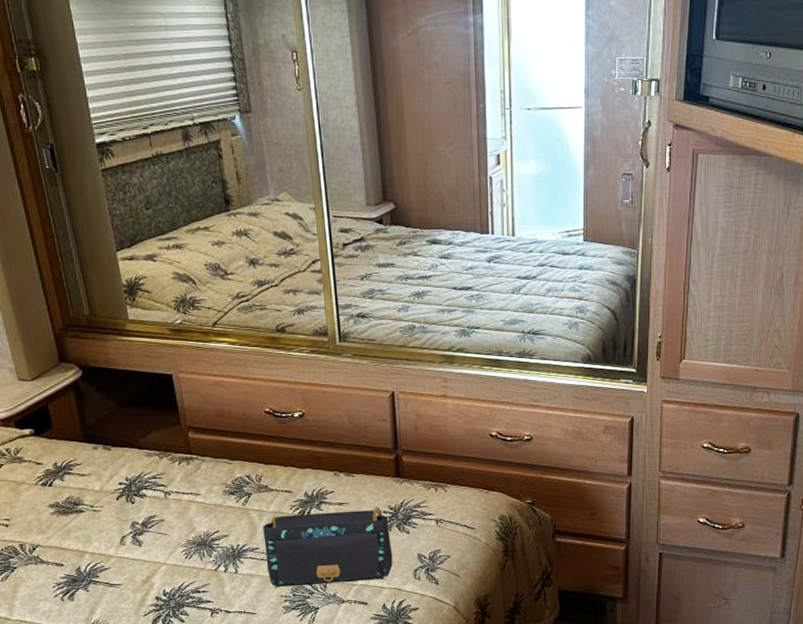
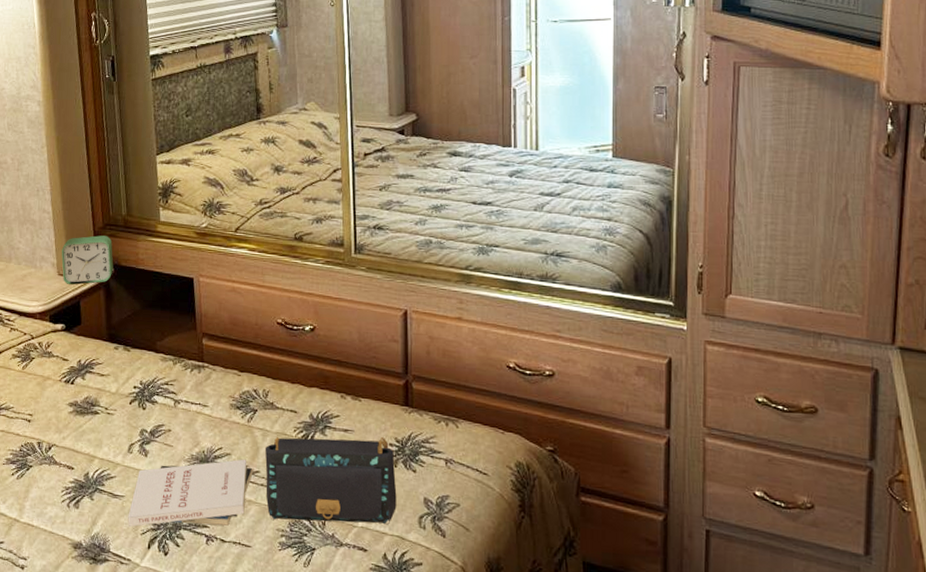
alarm clock: none [18,337,82,390] -> present [61,235,114,286]
books: none [127,538,252,610] -> present [128,459,253,527]

